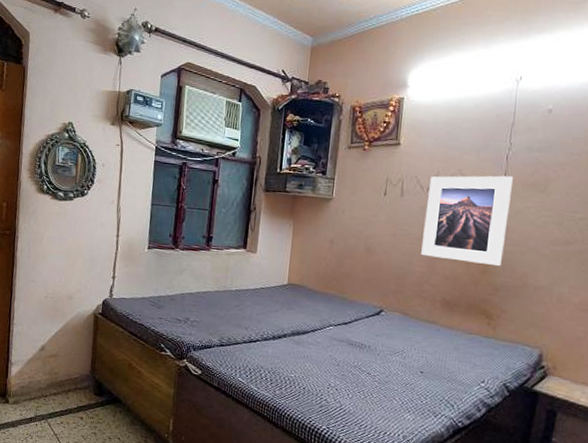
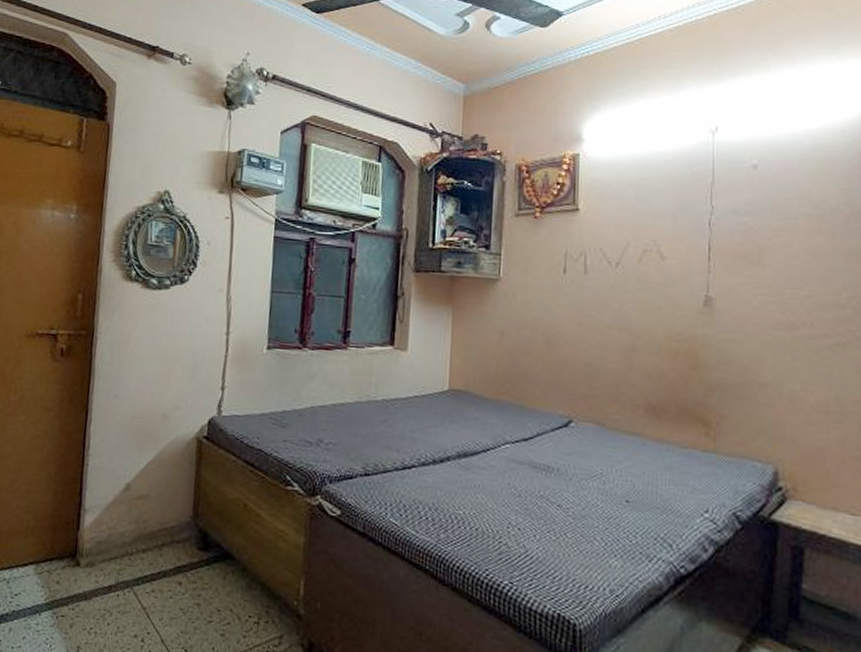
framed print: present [421,175,513,266] -> none [615,245,719,358]

